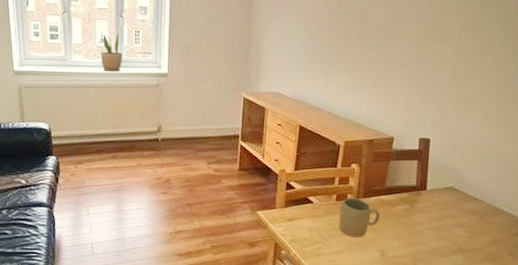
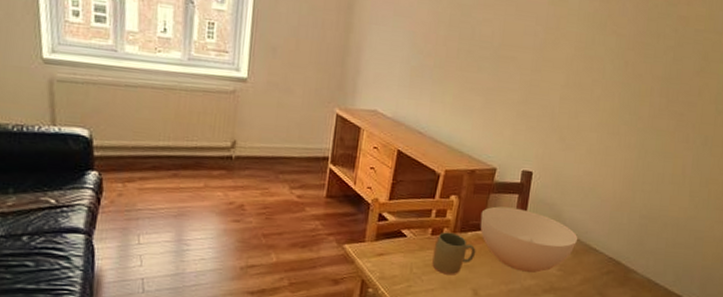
potted plant: present [100,33,123,73] -> none [162,23,191,73]
decorative bowl: none [382,172,483,234] -> present [480,206,578,273]

